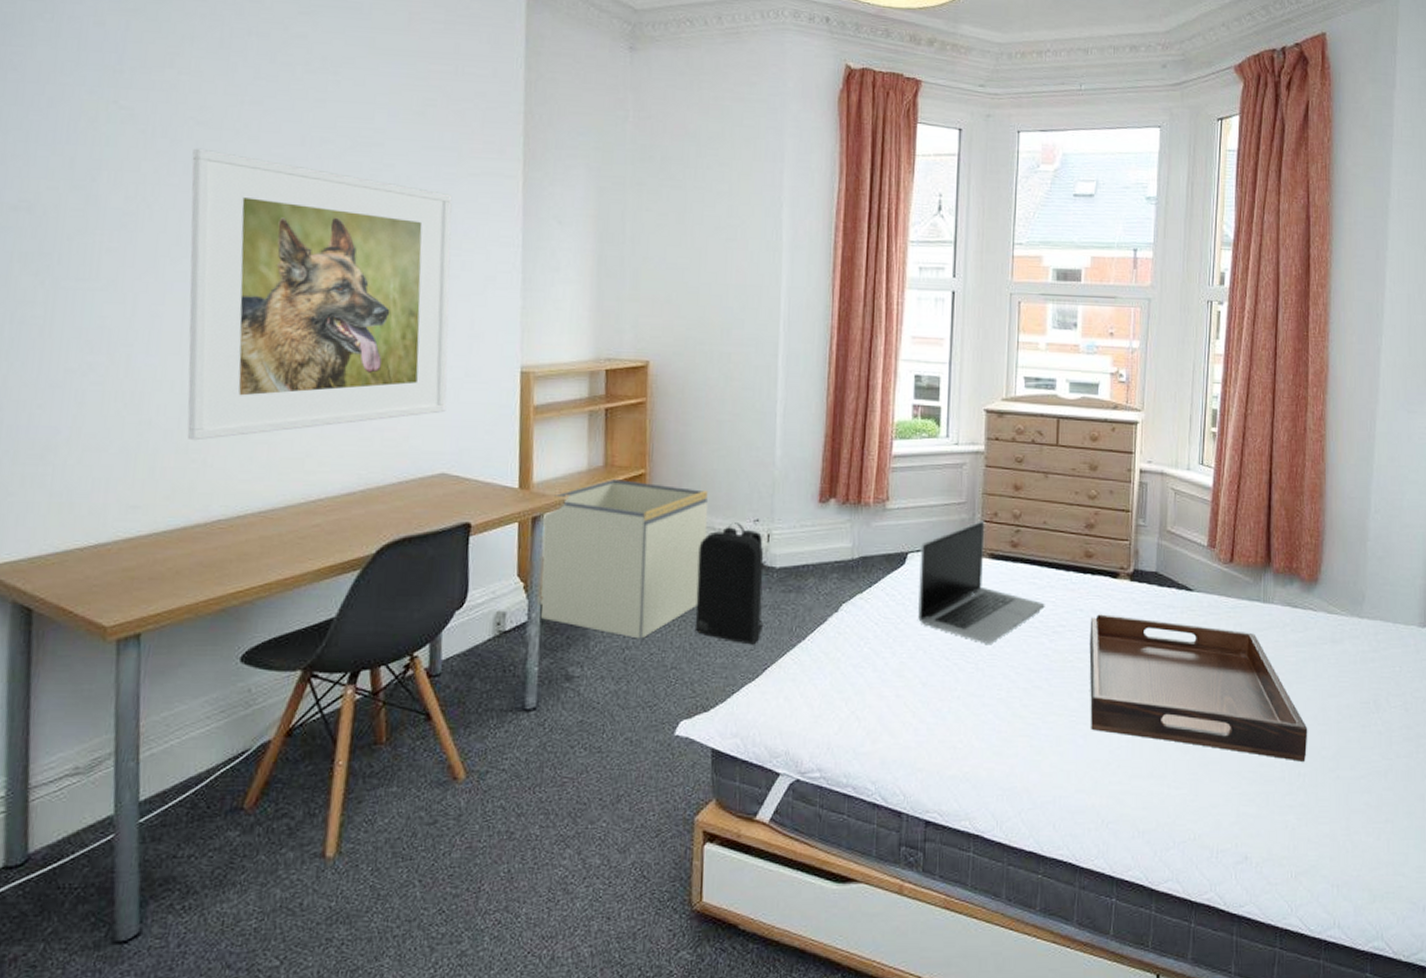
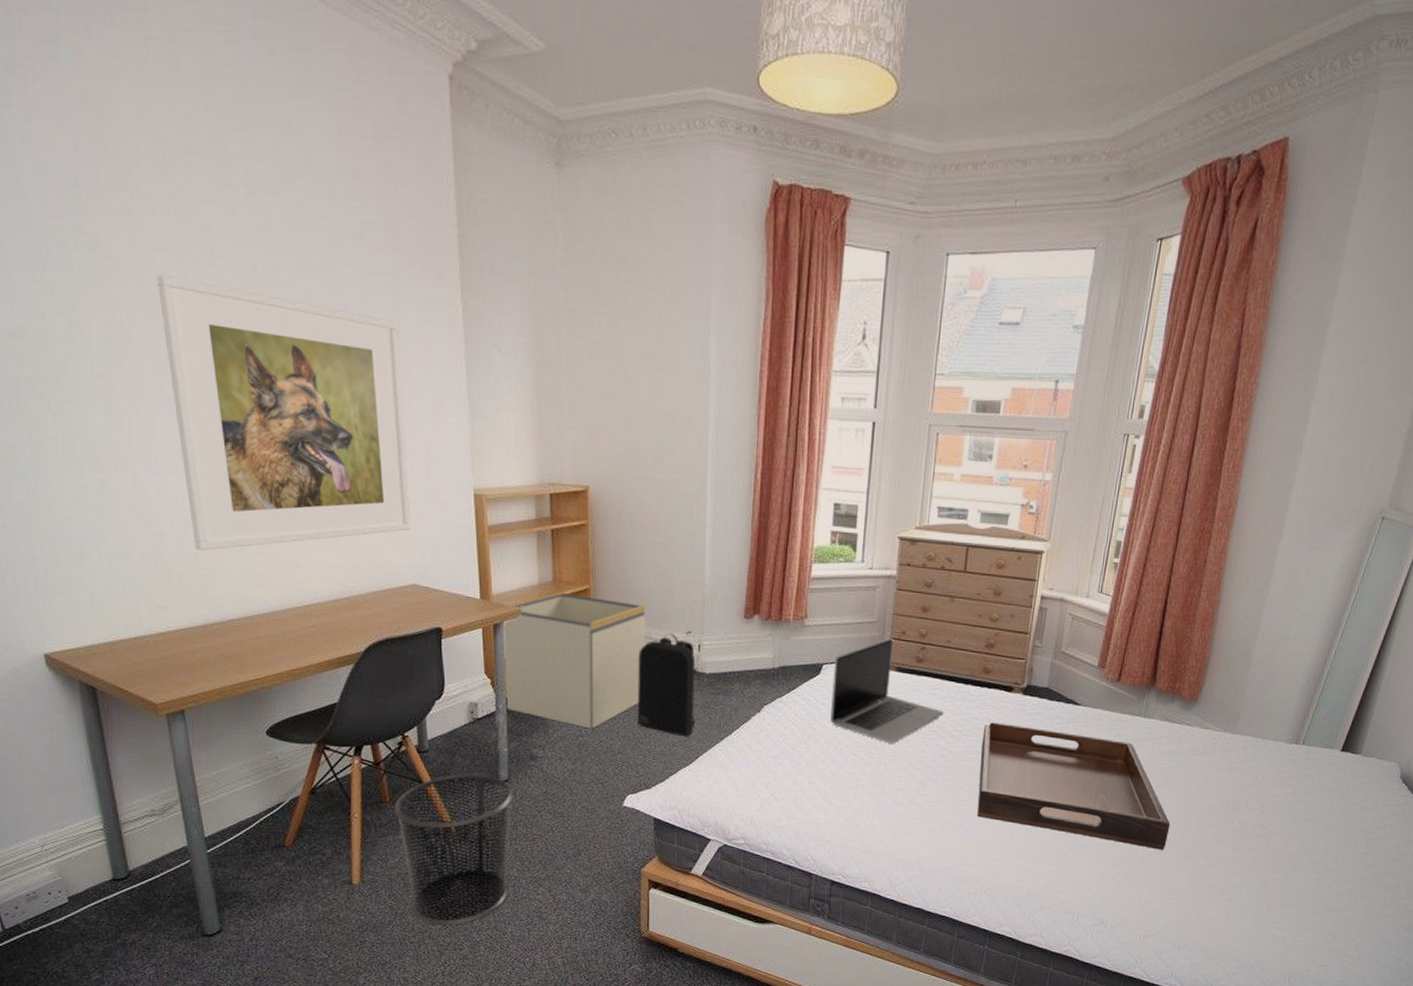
waste bin: none [391,701,542,910] -> present [394,773,514,926]

